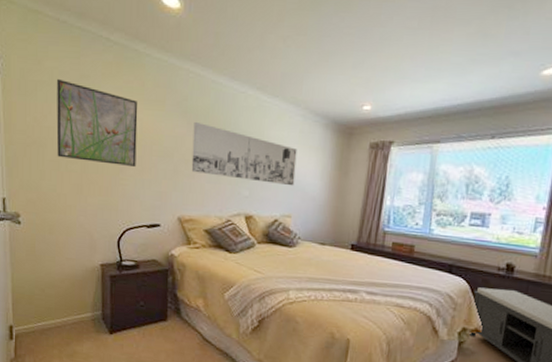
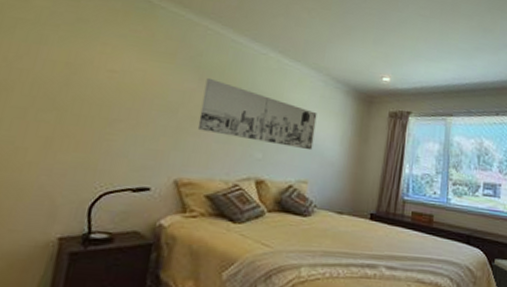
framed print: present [56,78,138,168] -> none [25,18,143,122]

